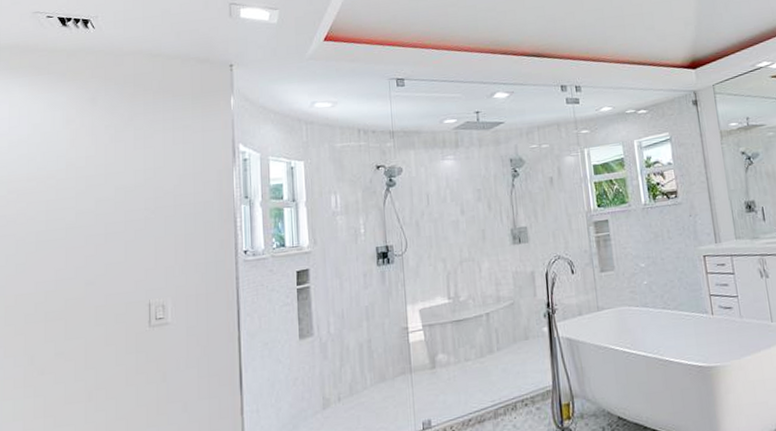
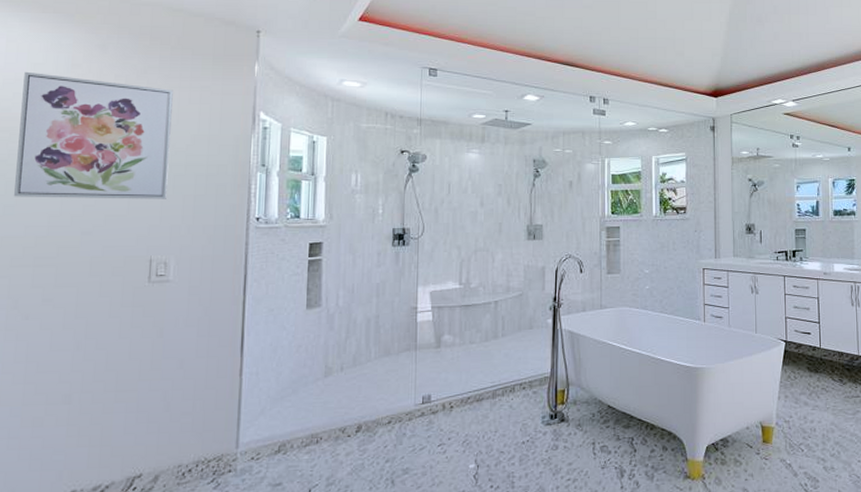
wall art: none [24,132,160,255] -> present [14,71,173,199]

